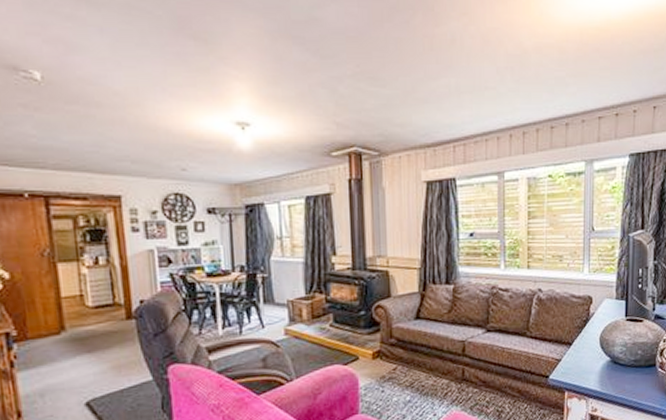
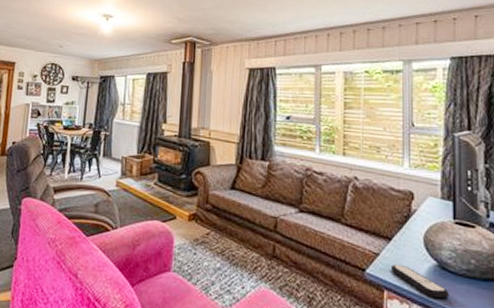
remote control: none [570,365,619,390] -> present [390,263,449,299]

